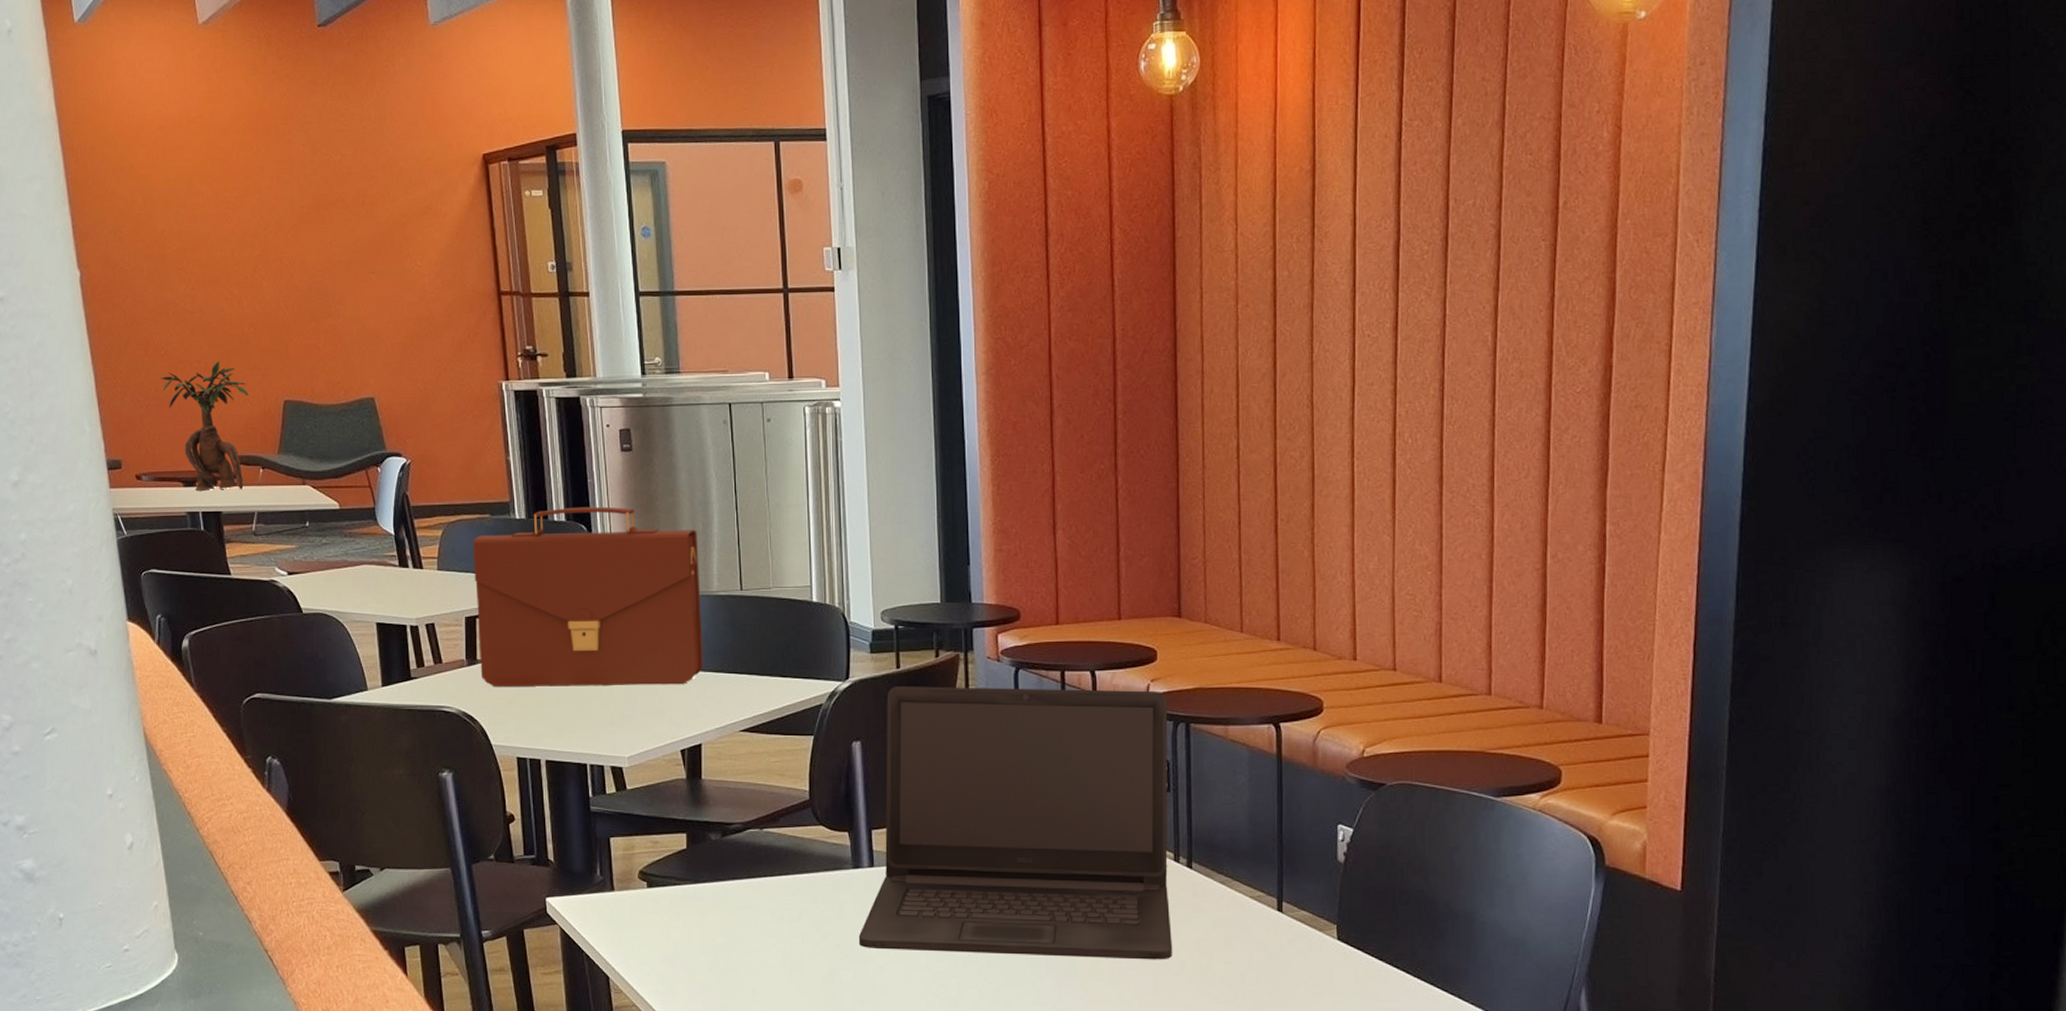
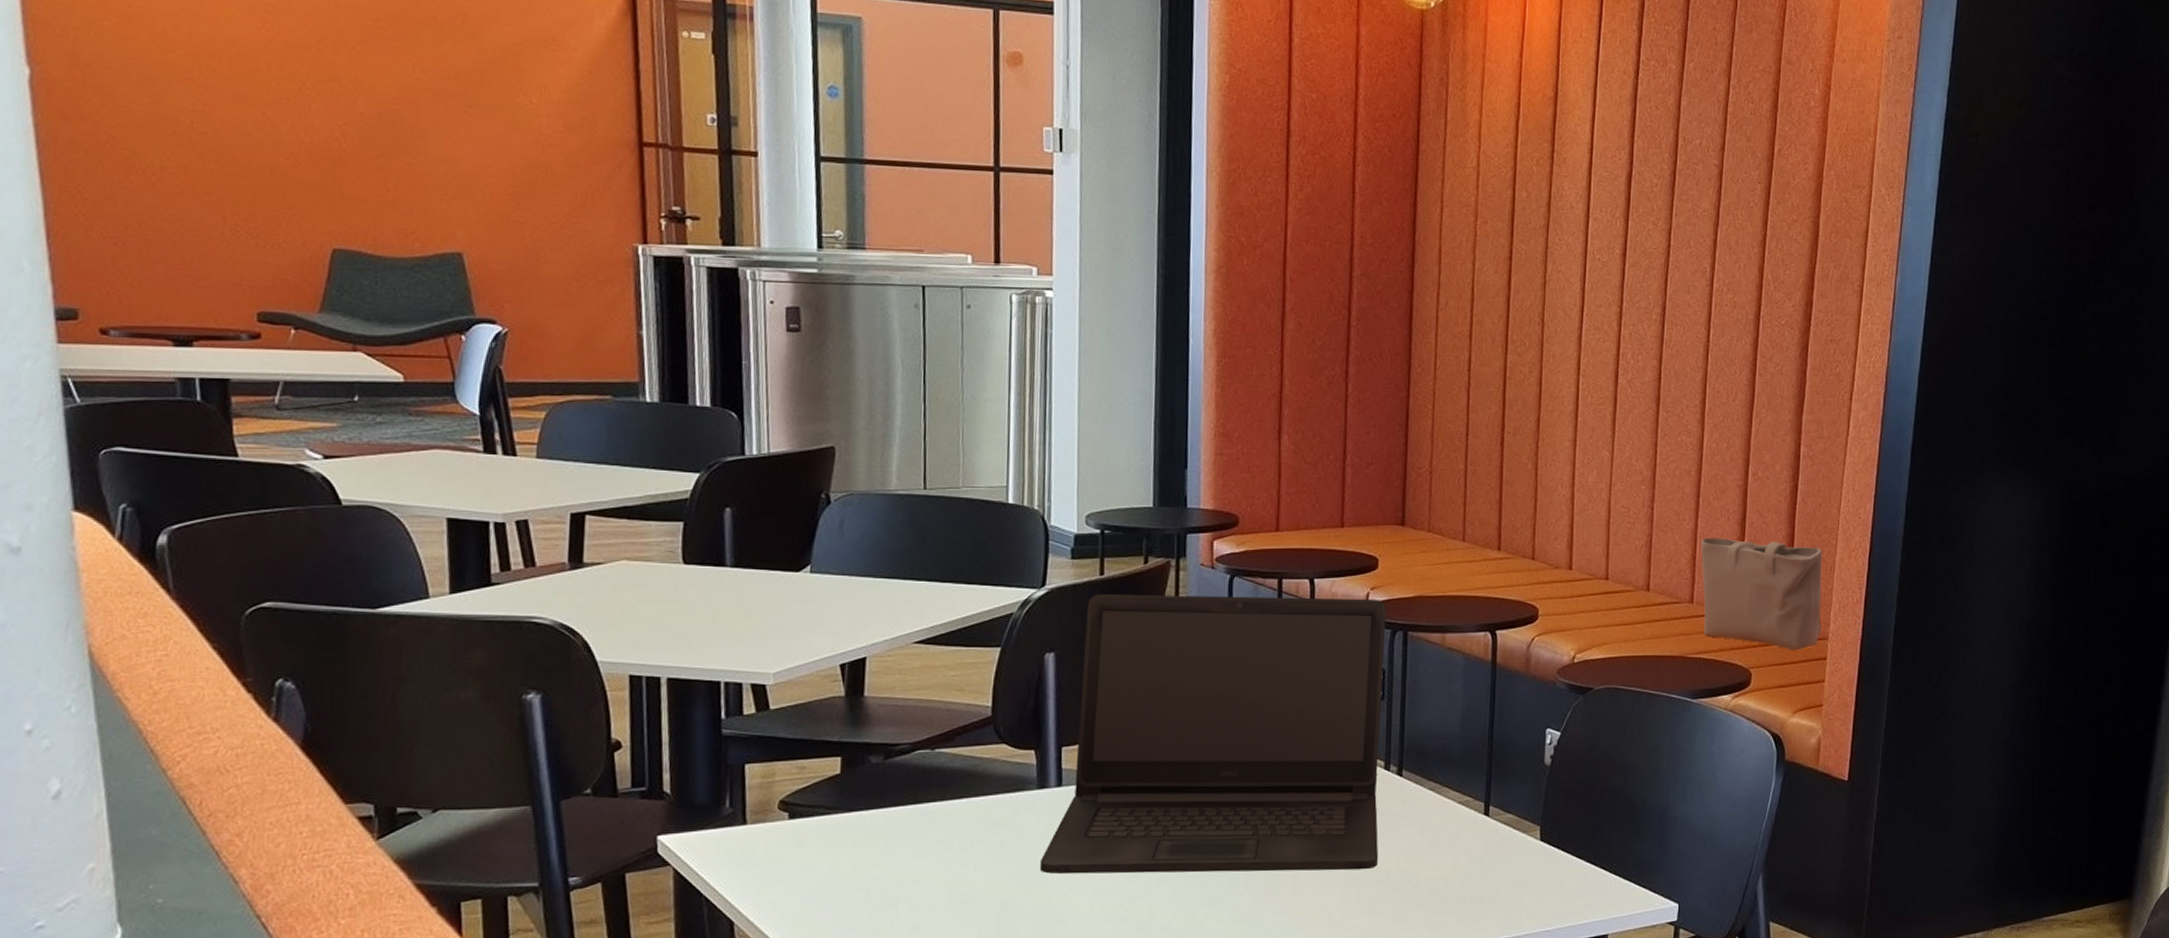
decorative plant: present [160,361,248,492] -> none [147,195,280,354]
briefcase: present [473,506,703,686] -> none [585,391,876,594]
tote bag: none [1497,625,1641,747] -> present [1701,537,1823,650]

